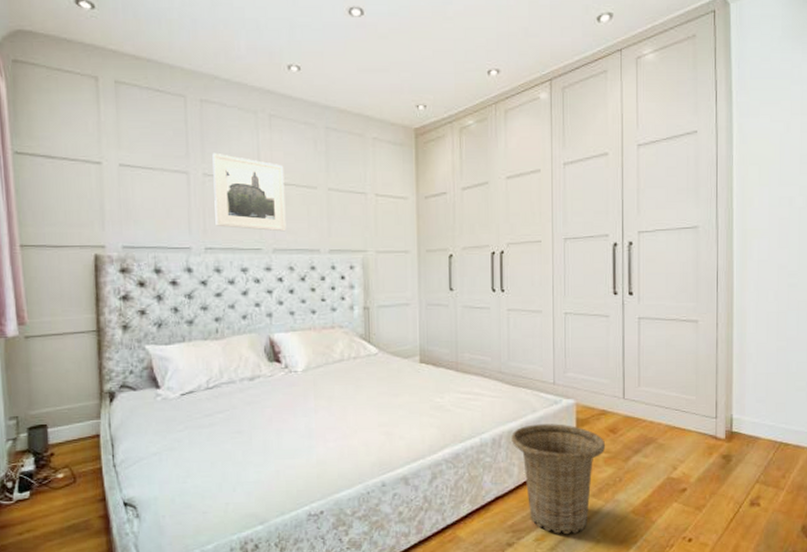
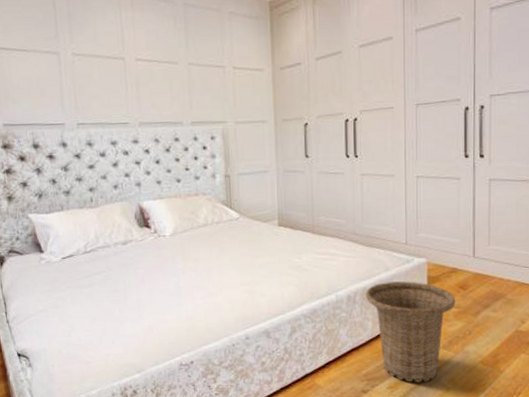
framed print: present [212,152,286,232] -> none [80,33,151,106]

